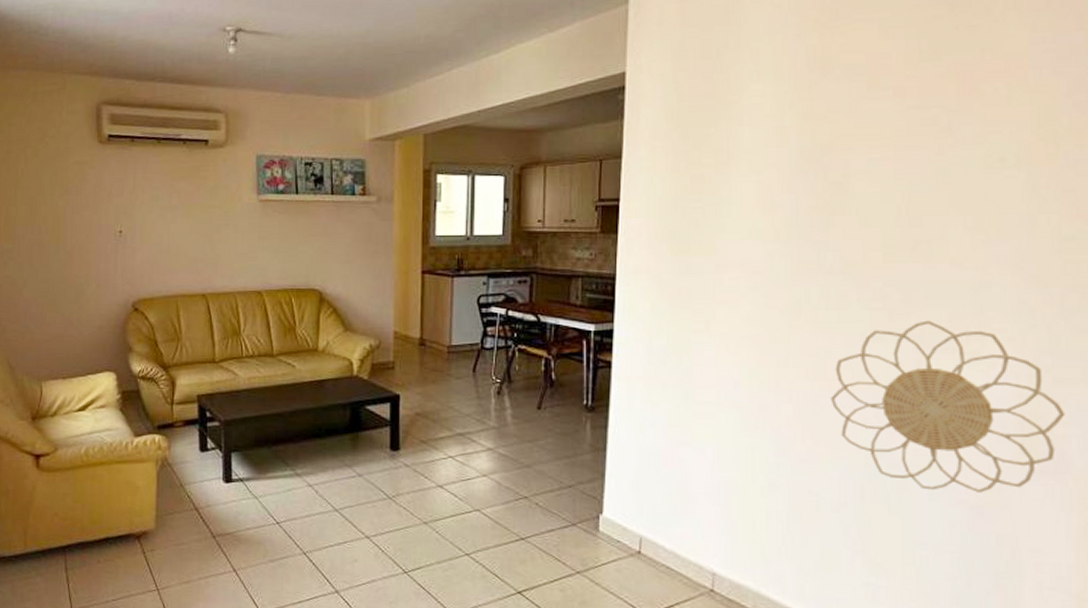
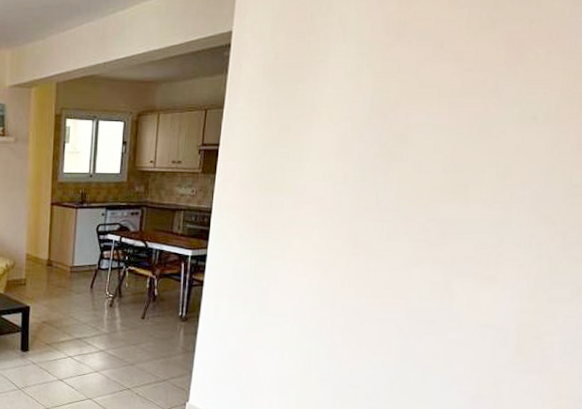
decorative wall piece: present [830,320,1065,493] -> none [374,250,554,386]

